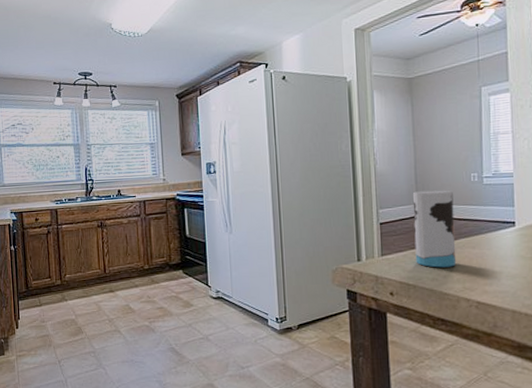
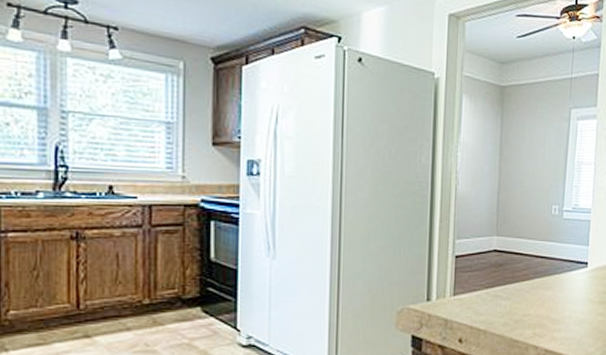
cup: present [412,190,457,268] -> none [489,221,533,311]

